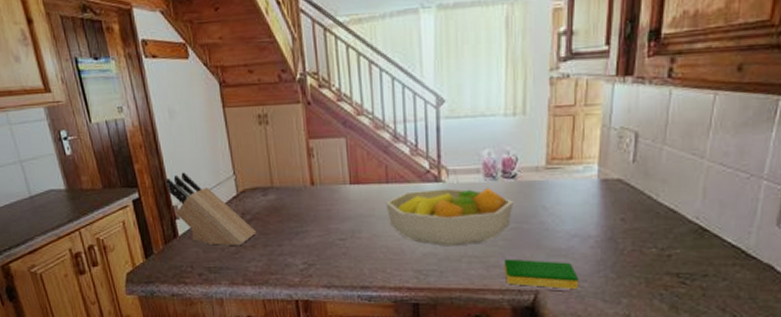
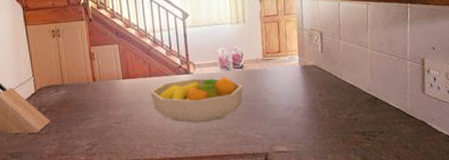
dish sponge: present [504,259,580,289] -> none [240,129,296,150]

